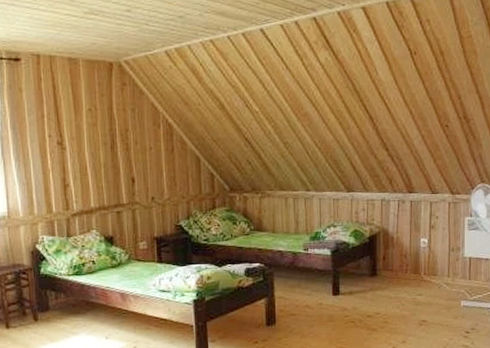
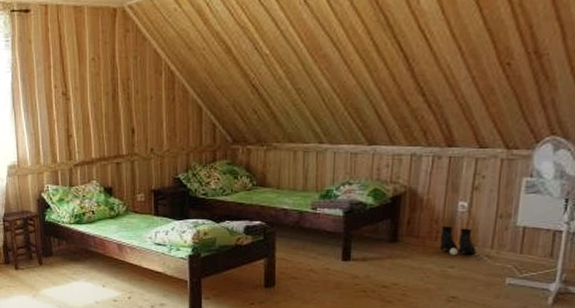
boots: none [409,260,437,285] -> present [439,226,477,256]

